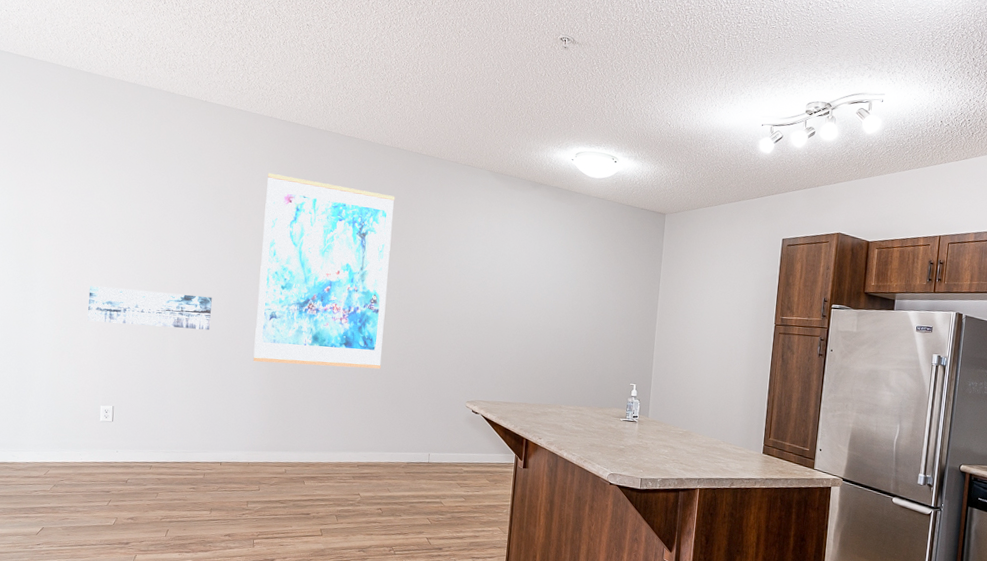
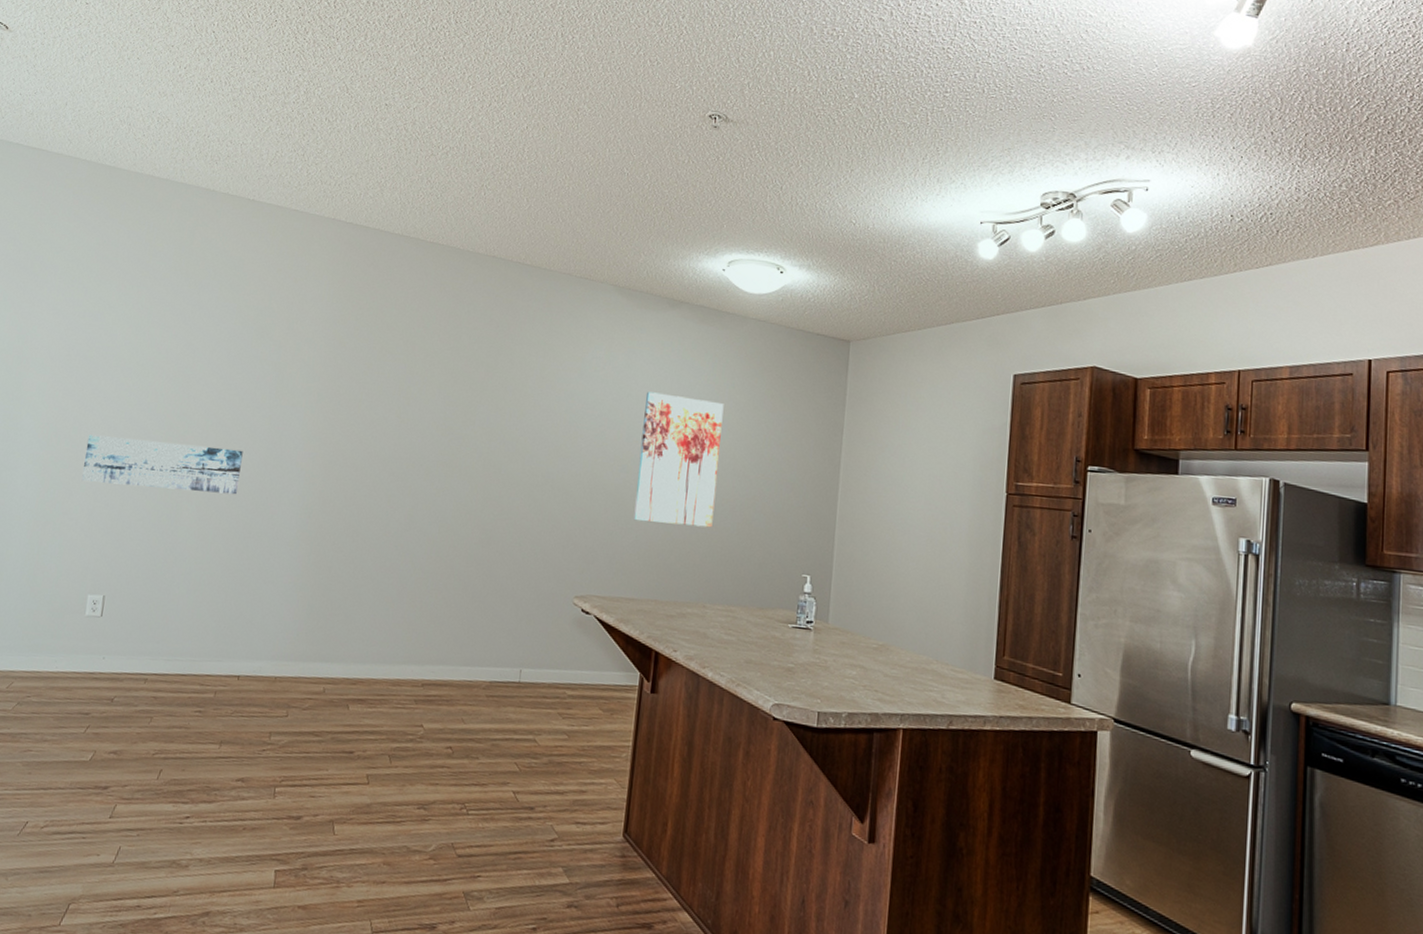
wall art: present [253,172,395,369] -> none [290,289,488,550]
wall art: none [508,252,574,351] -> present [633,391,724,528]

